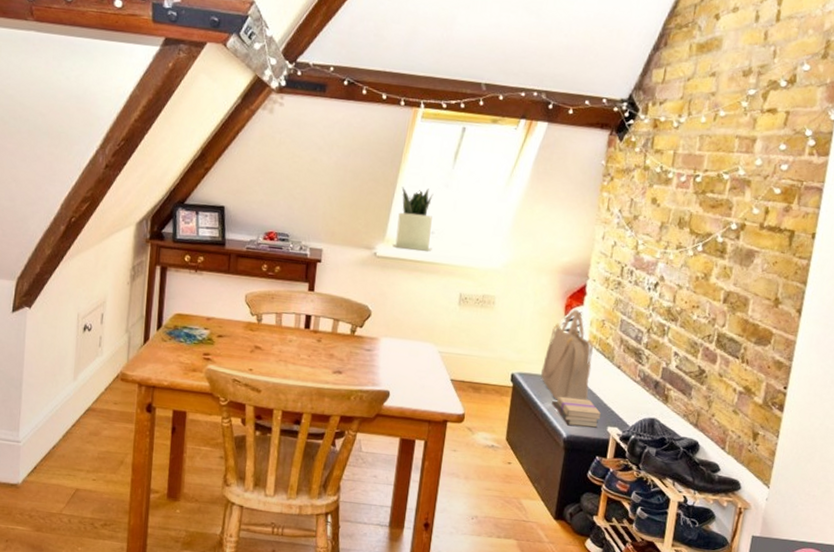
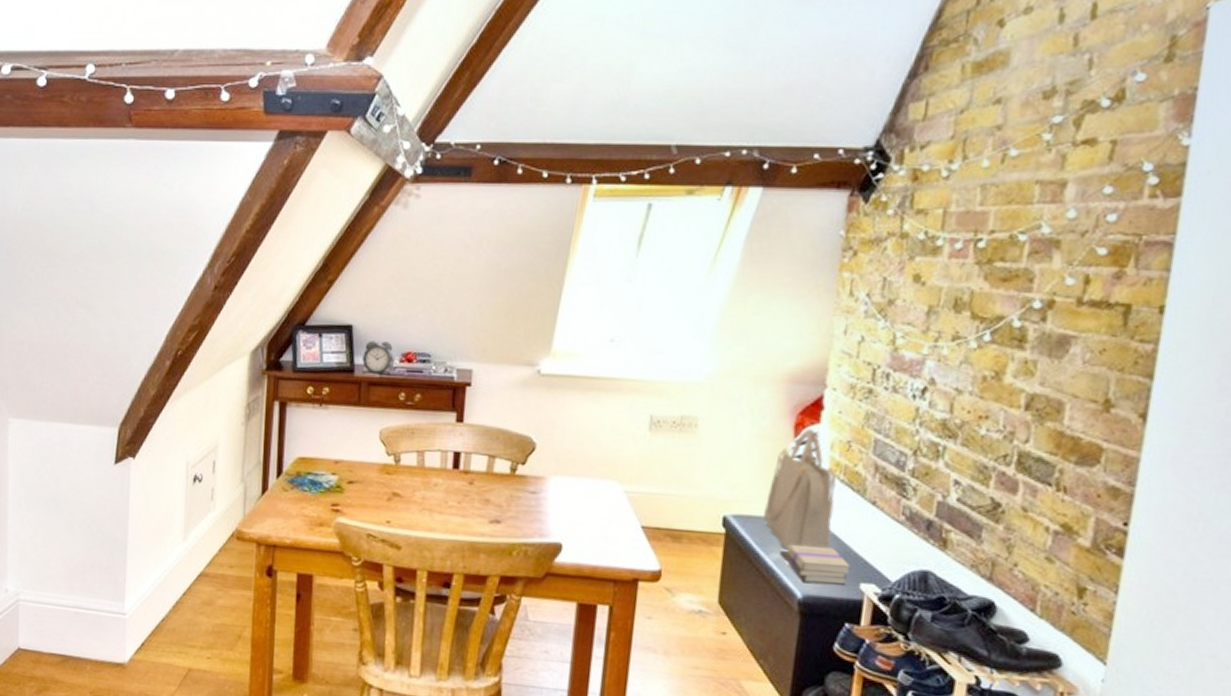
alarm clock: none [231,220,259,250] -> present [362,341,394,376]
planter: present [392,187,434,253] -> none [561,285,612,366]

